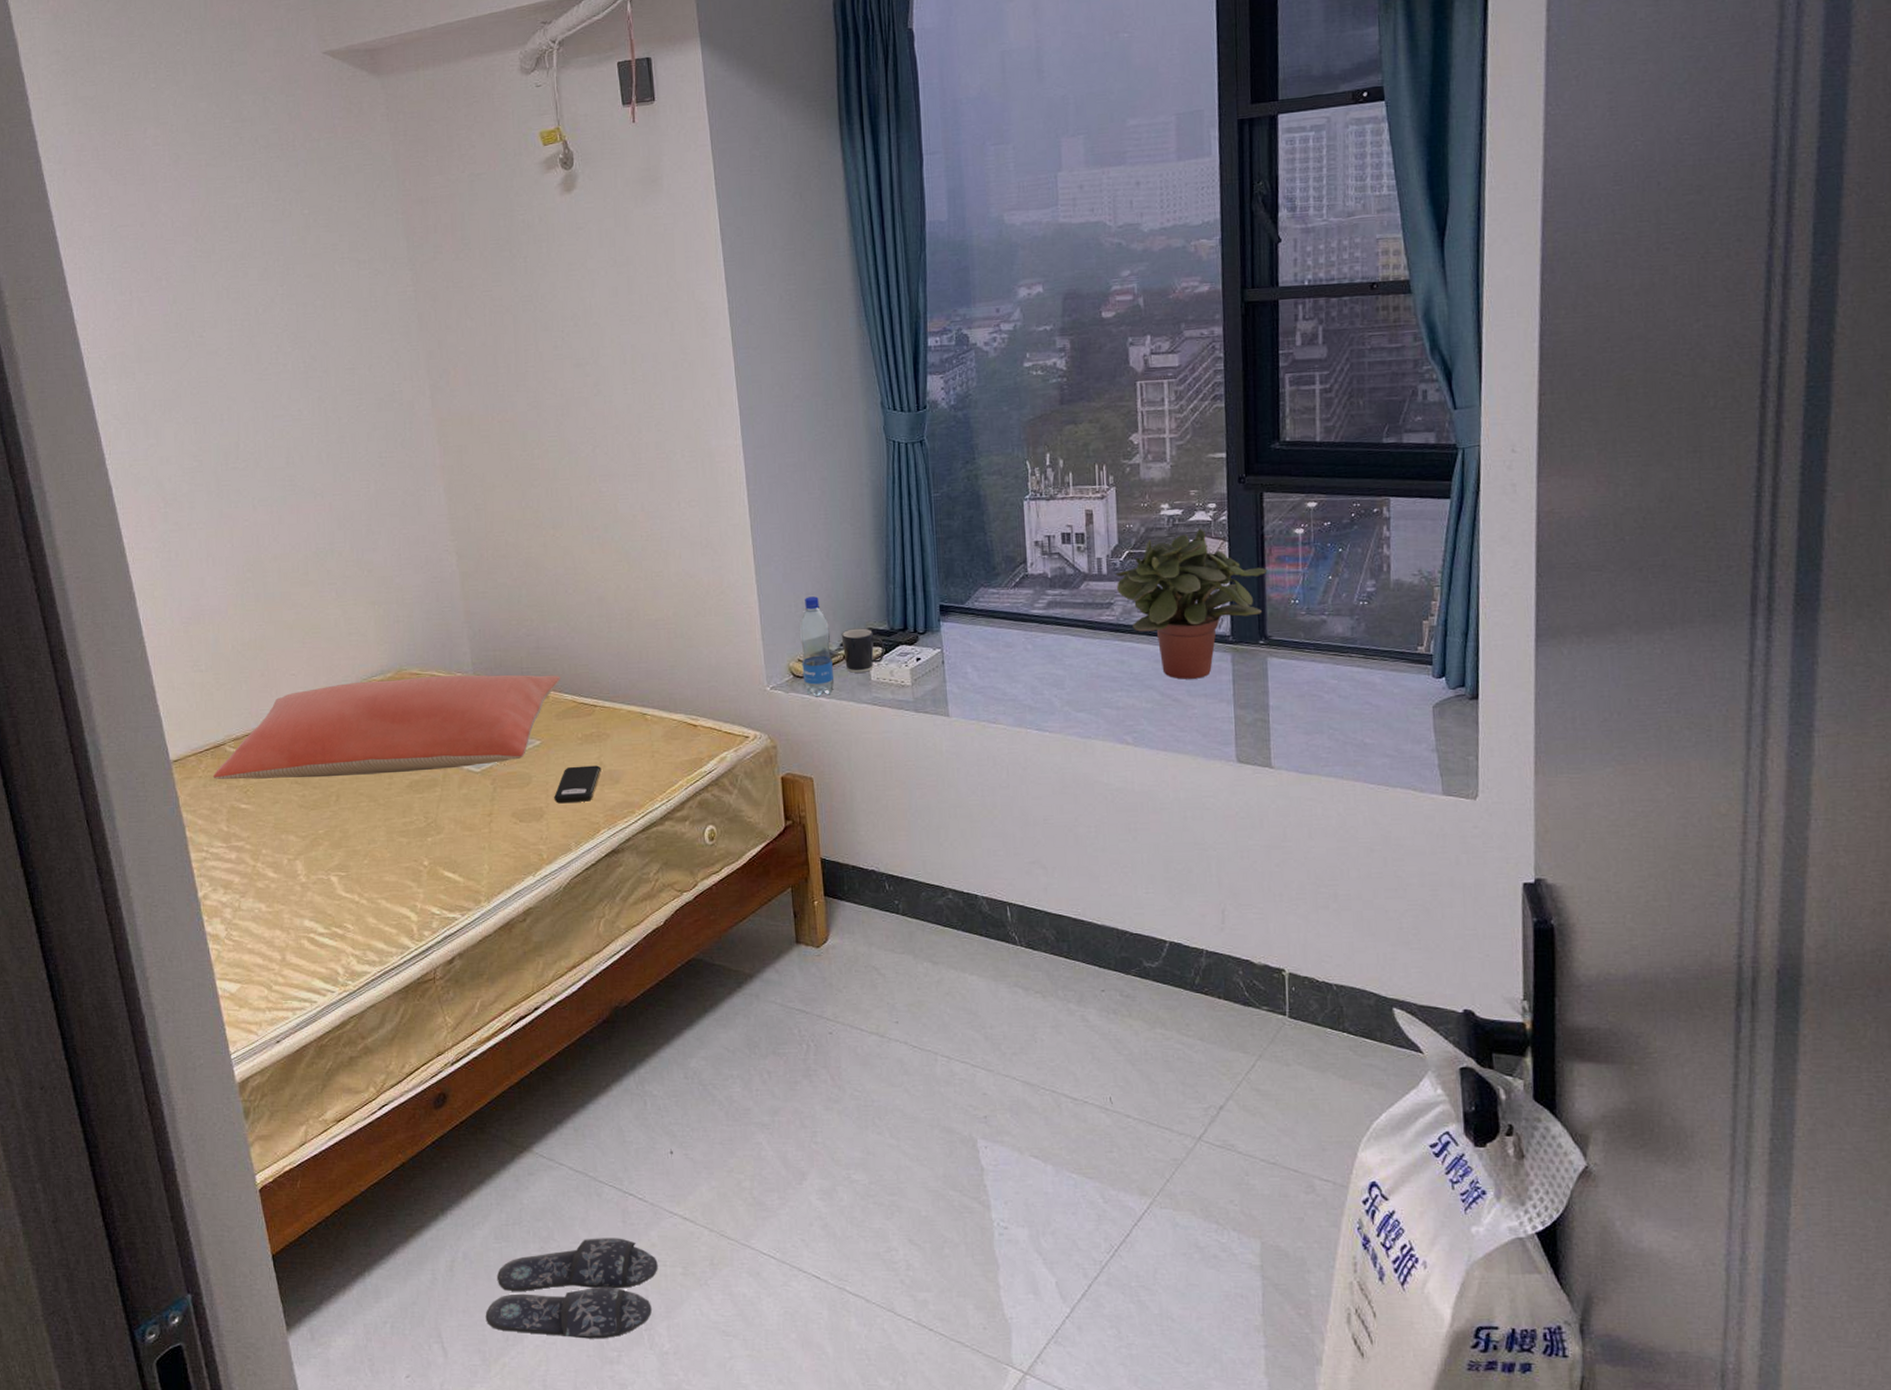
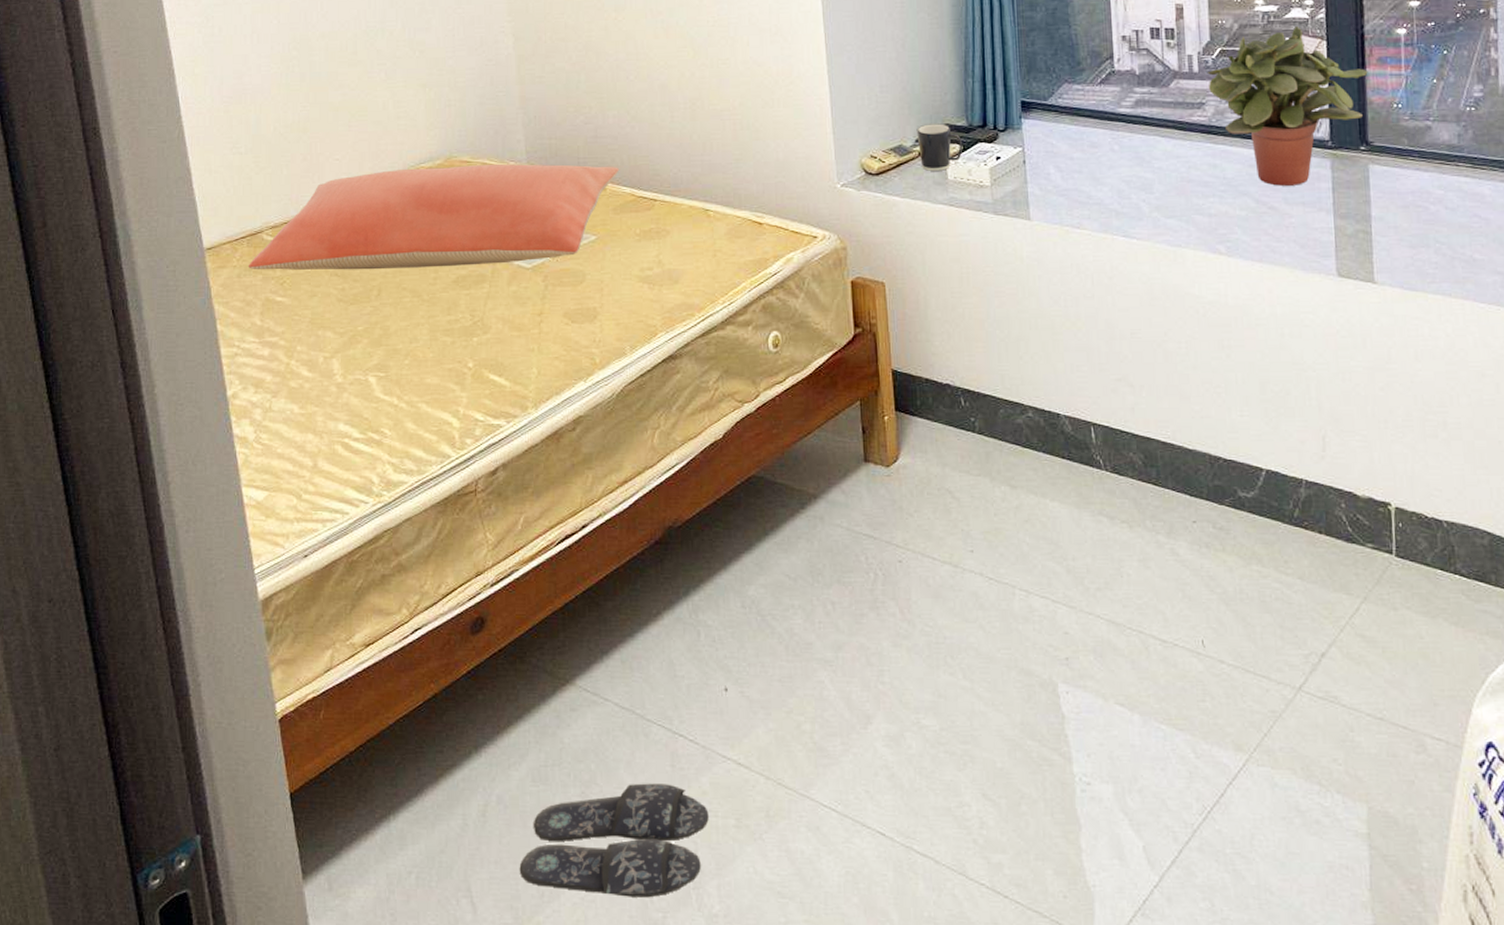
phone: present [554,765,602,804] -> none [609,264,660,304]
bottle: present [799,596,835,698] -> none [872,89,909,197]

